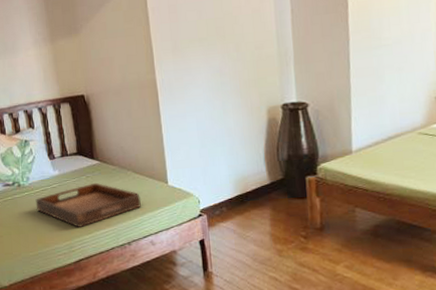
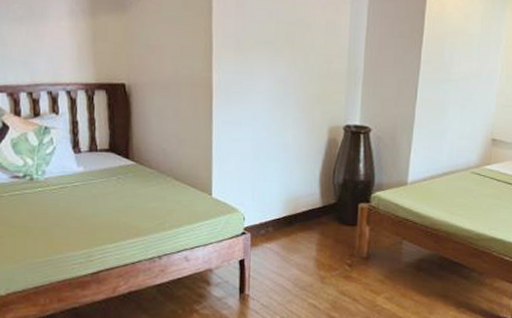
serving tray: present [35,182,142,227] -> none [50,185,180,234]

